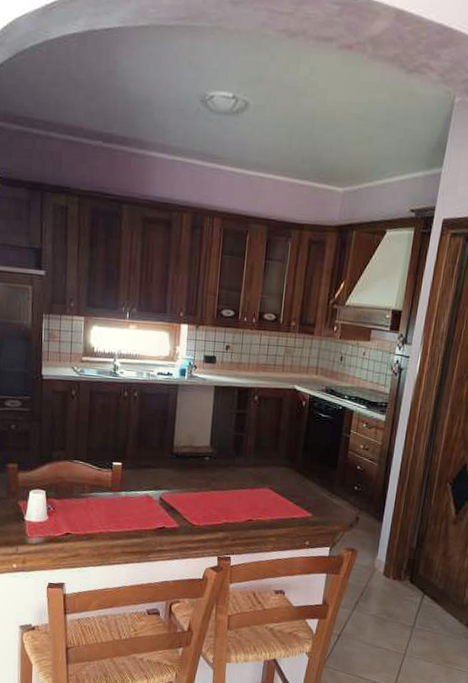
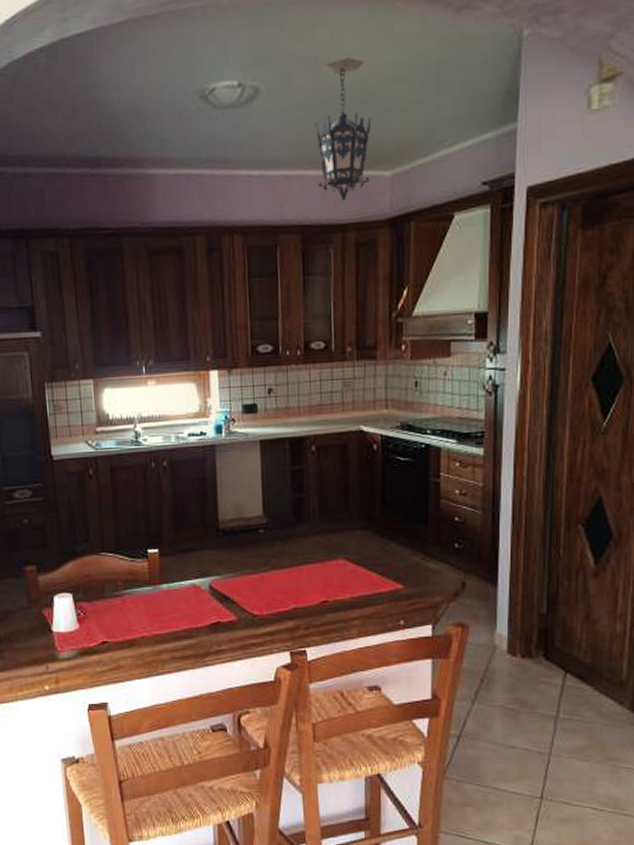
hanging lantern: none [286,92,334,205] -> present [315,57,372,201]

